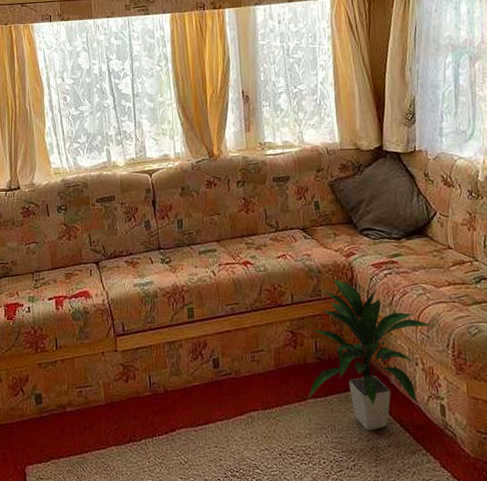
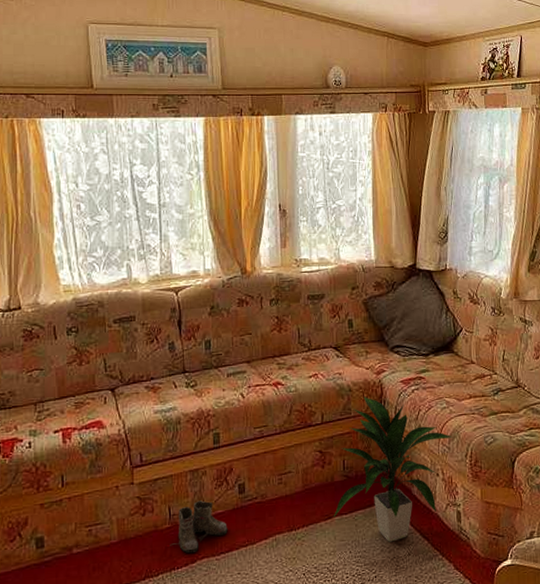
boots: none [151,372,204,422] -> present [170,500,228,554]

